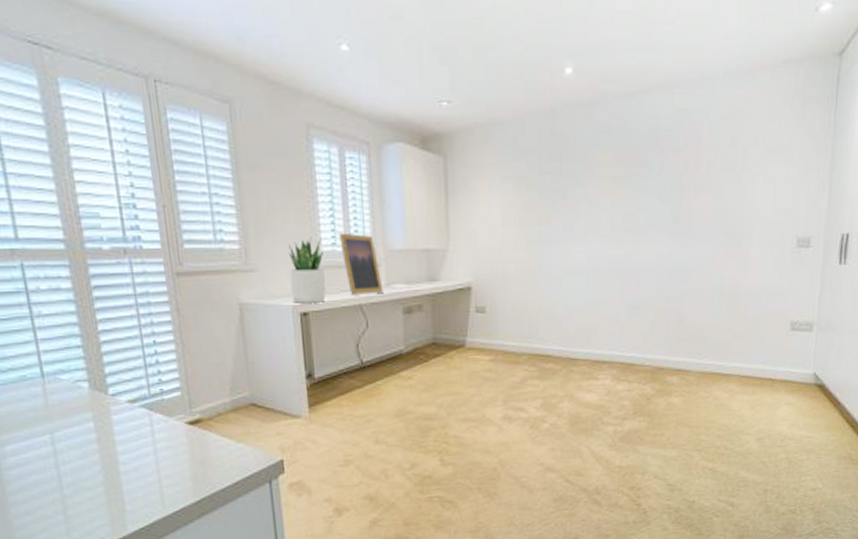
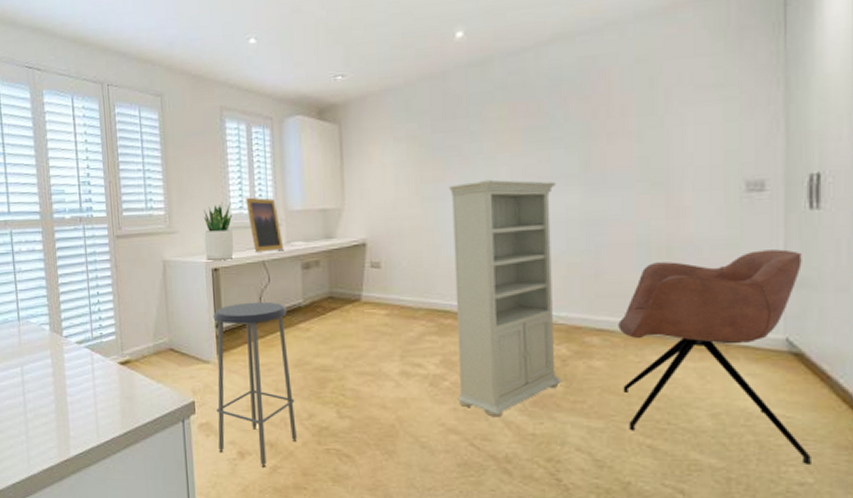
bar stool: none [303,349,399,522] -> present [213,301,297,468]
bookshelf: none [554,225,650,454] -> present [449,179,563,417]
armchair: none [693,298,831,473] -> present [618,249,811,464]

